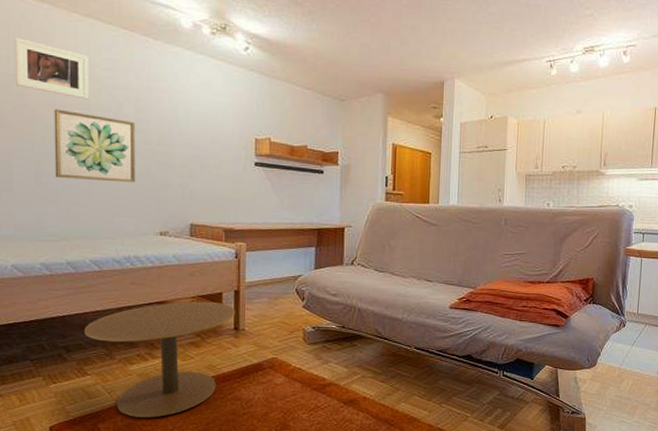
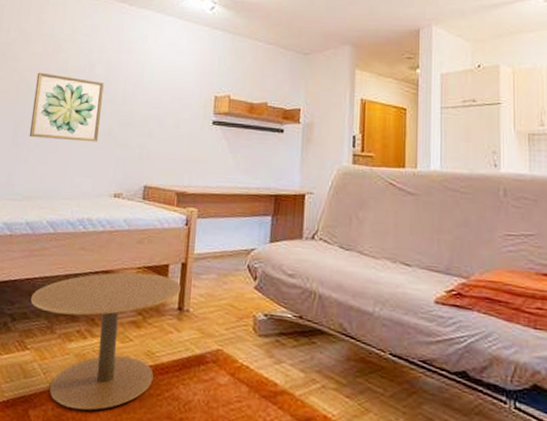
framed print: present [14,38,89,100] -> none [10,11,73,63]

